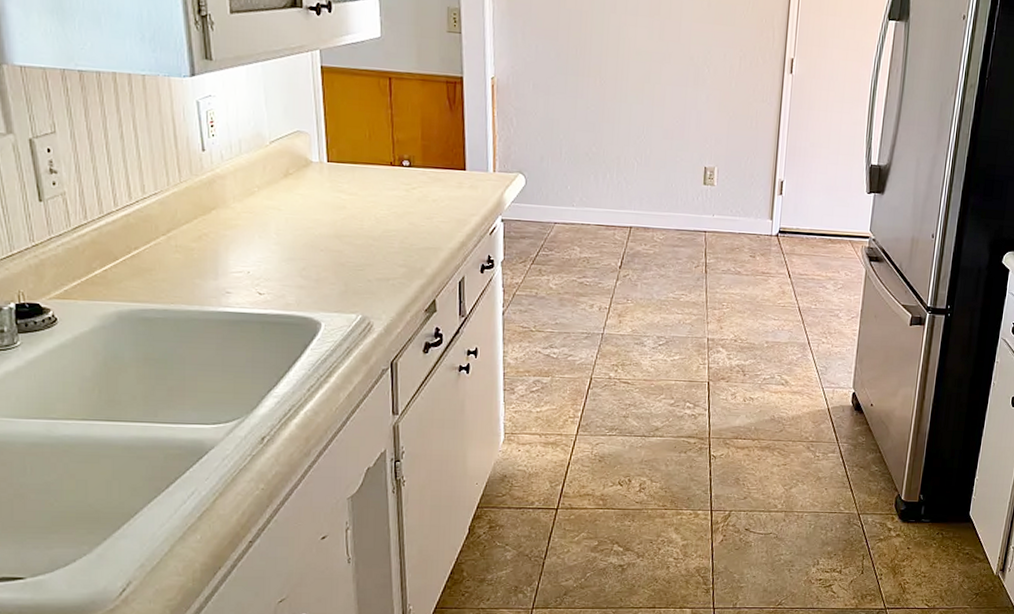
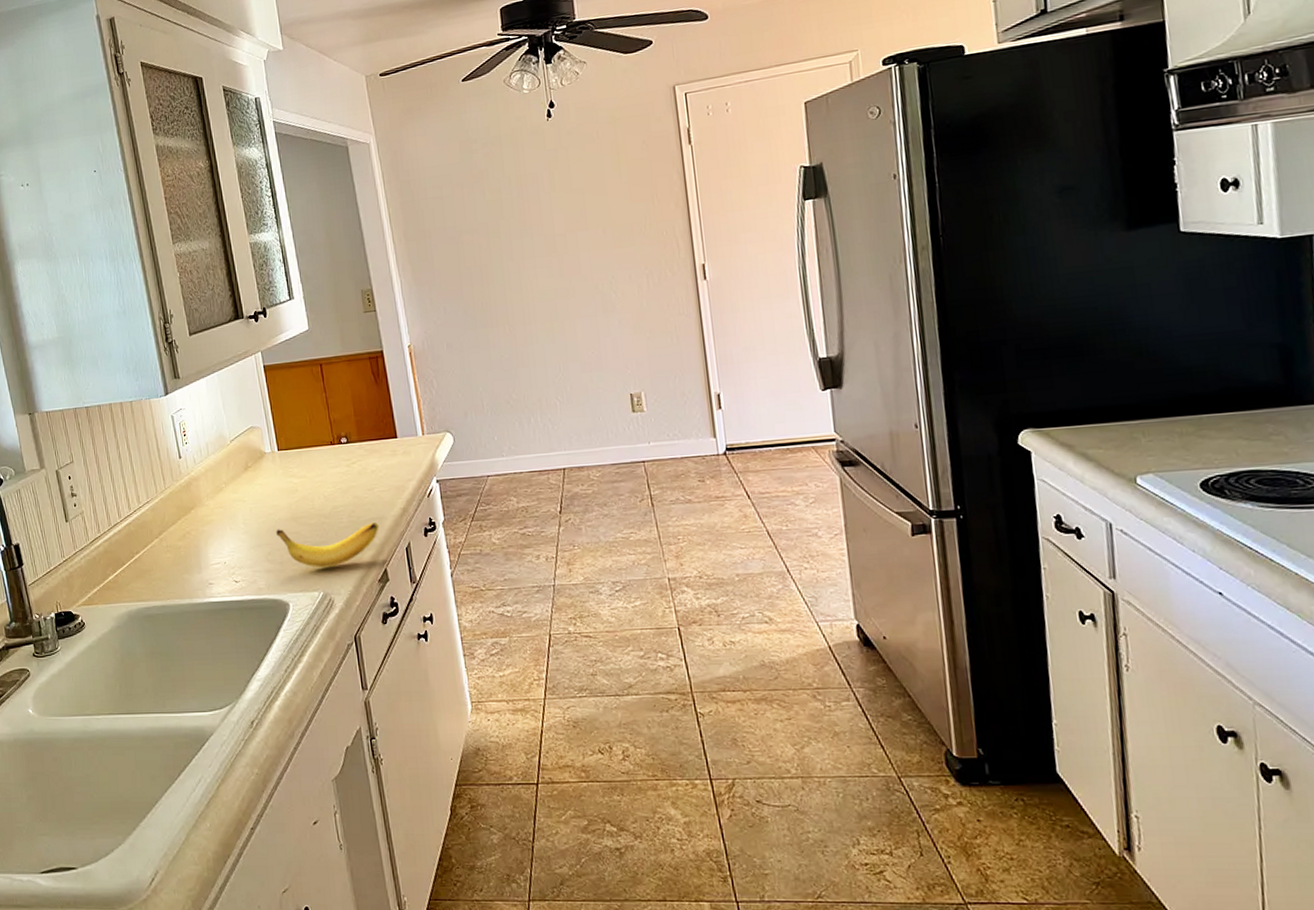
banana: none [315,245,433,292] -> present [276,522,379,568]

